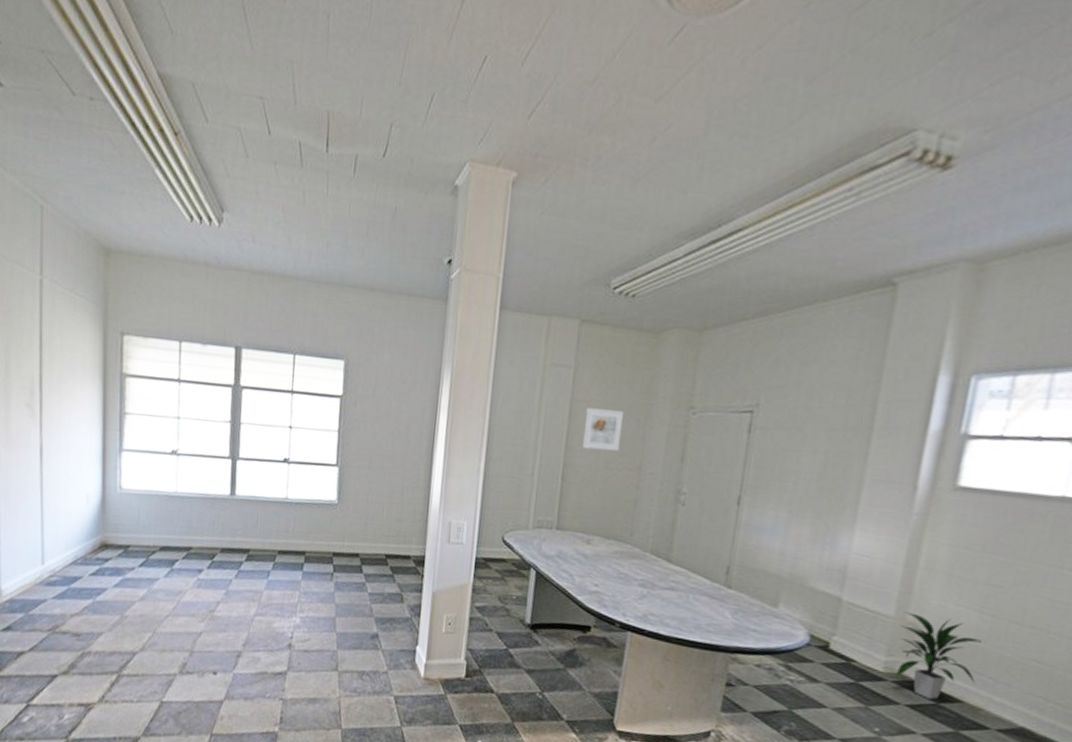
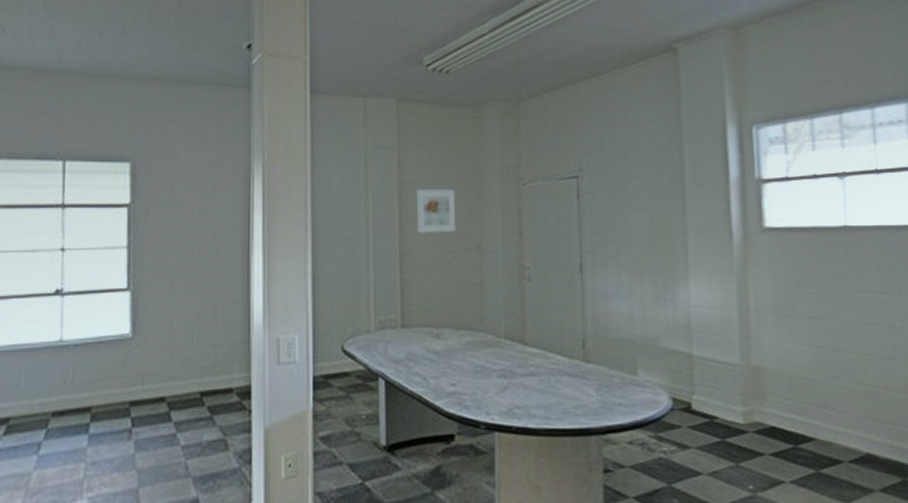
indoor plant: present [896,612,982,700] -> none [747,357,820,443]

